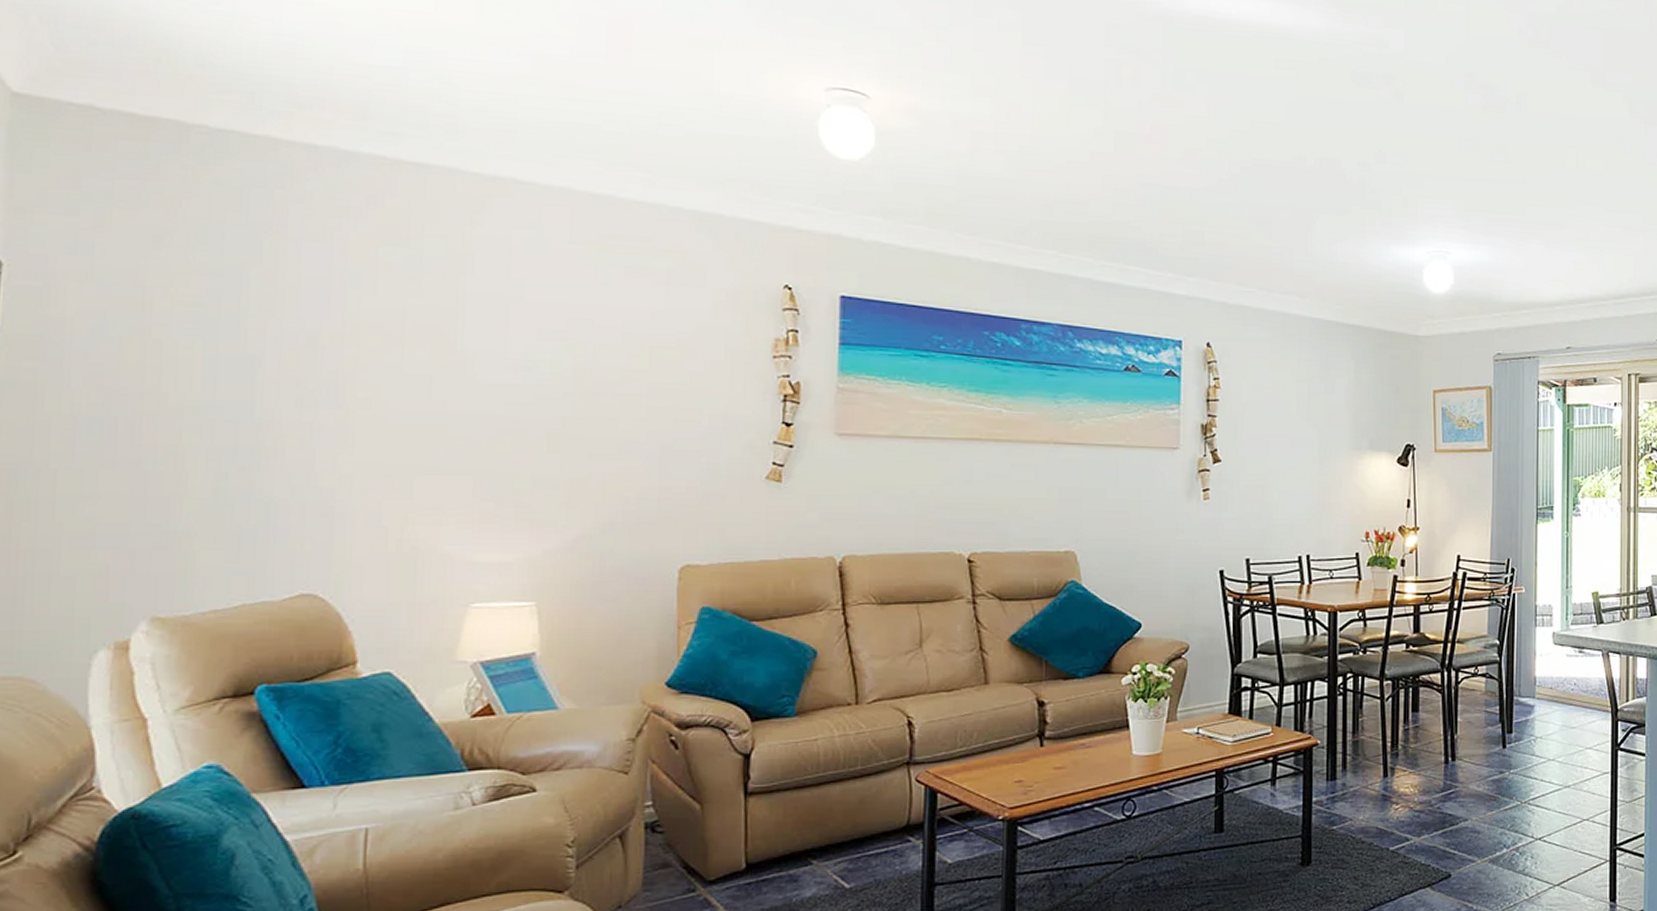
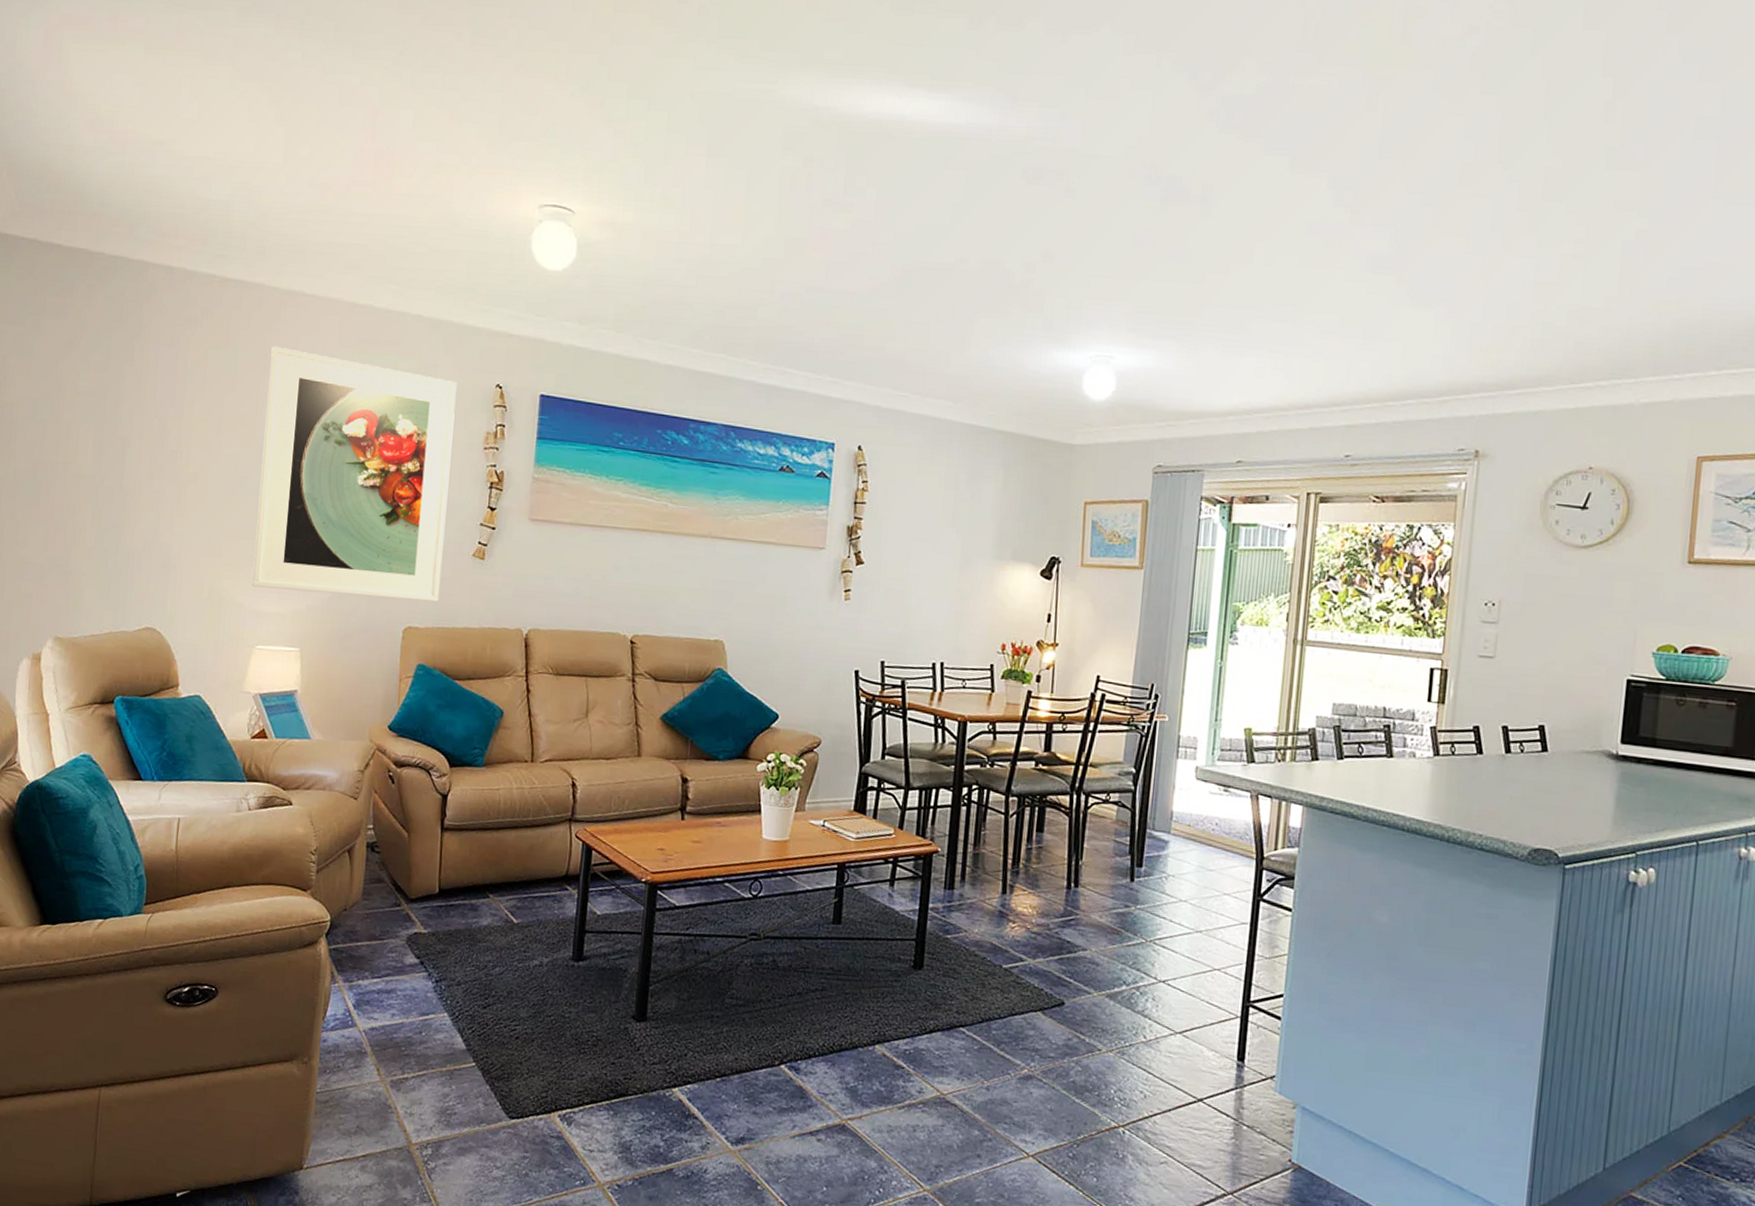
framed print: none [461,242,734,535] -> present [252,346,457,602]

